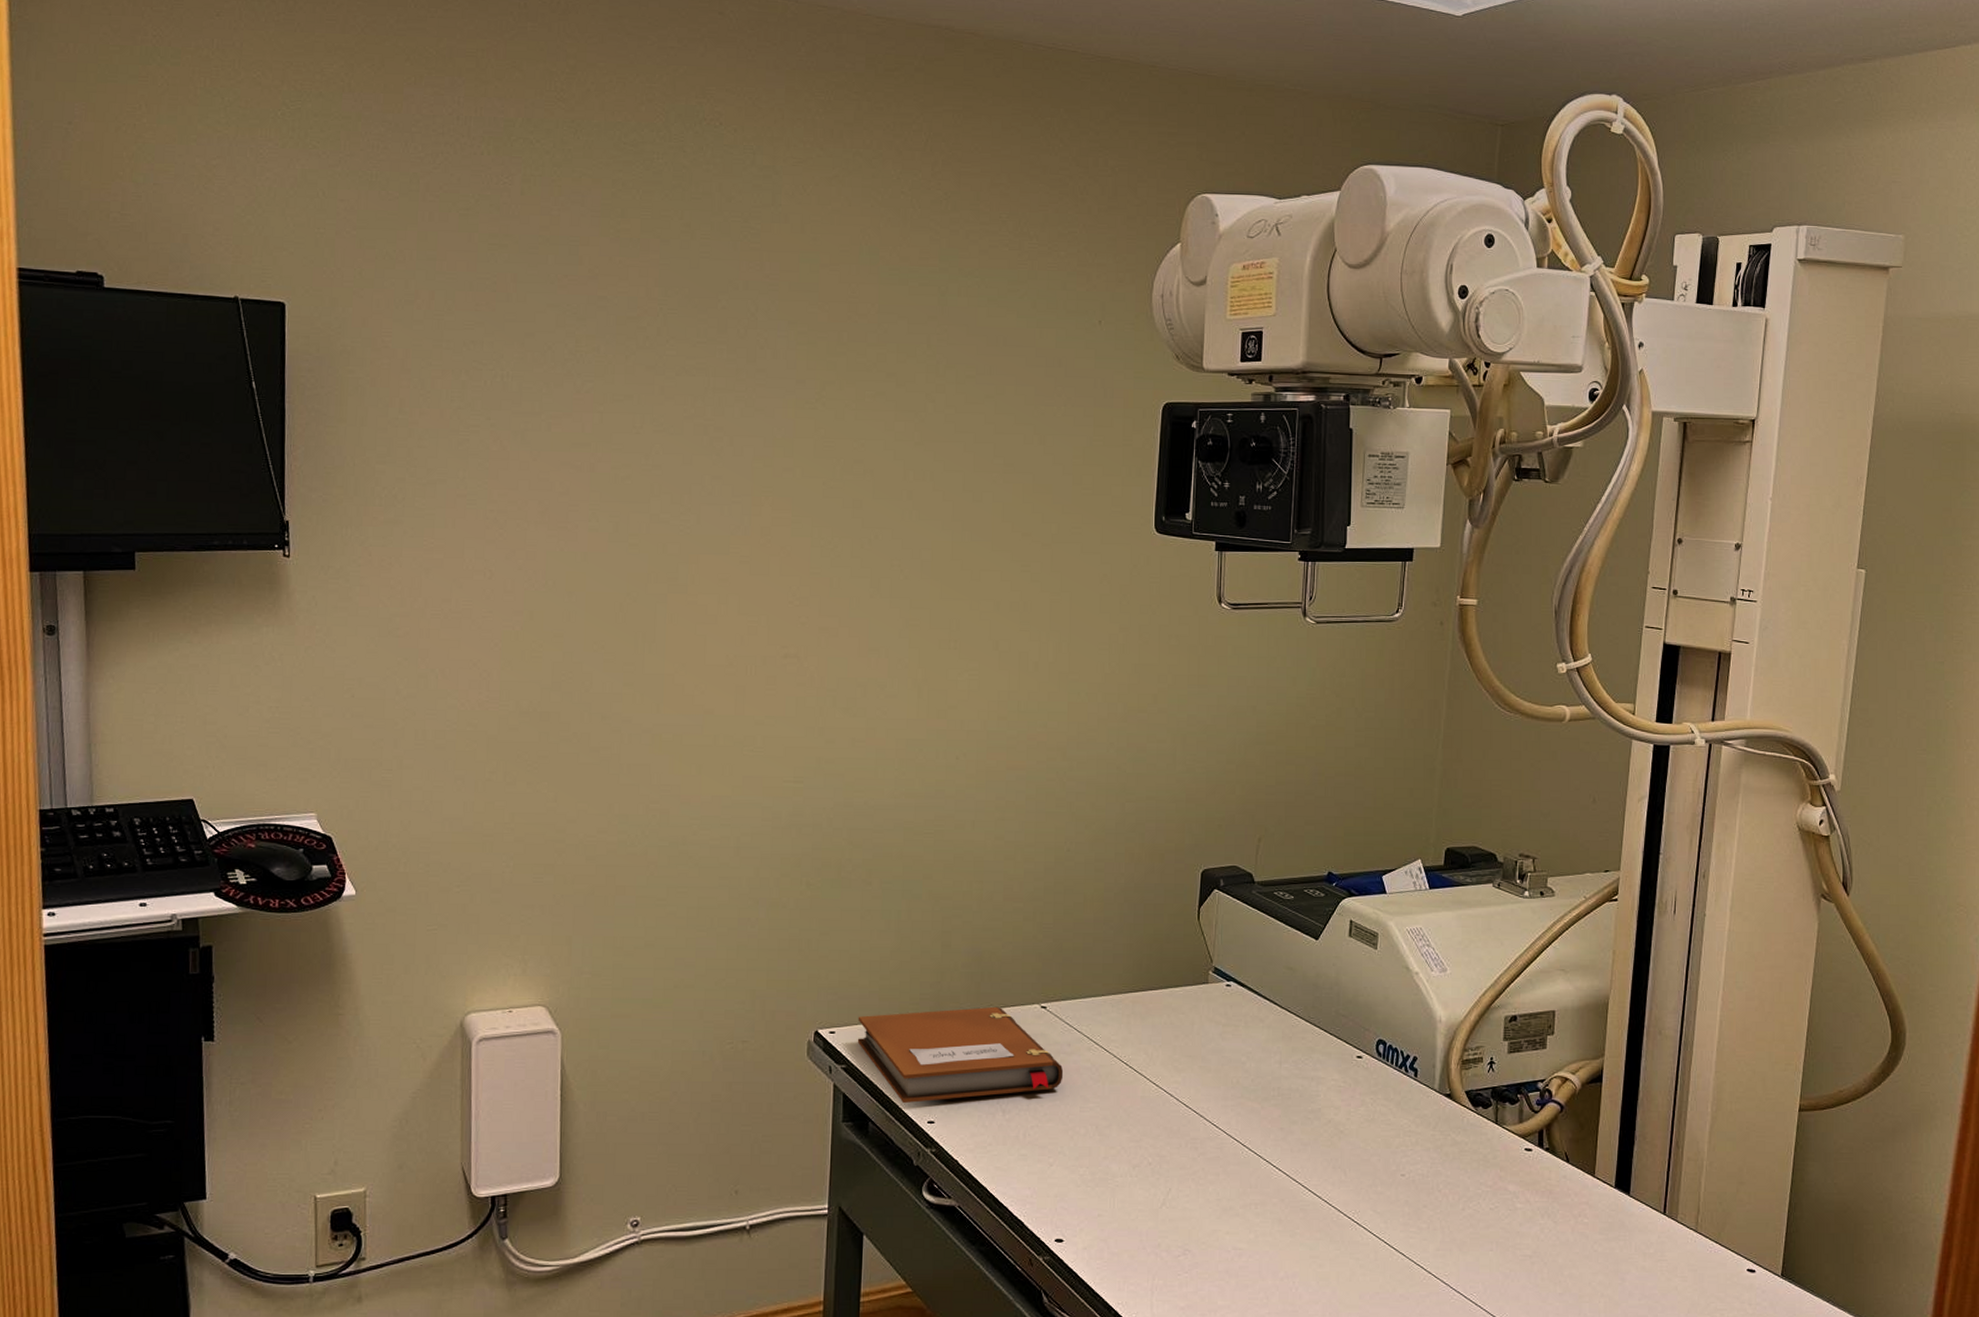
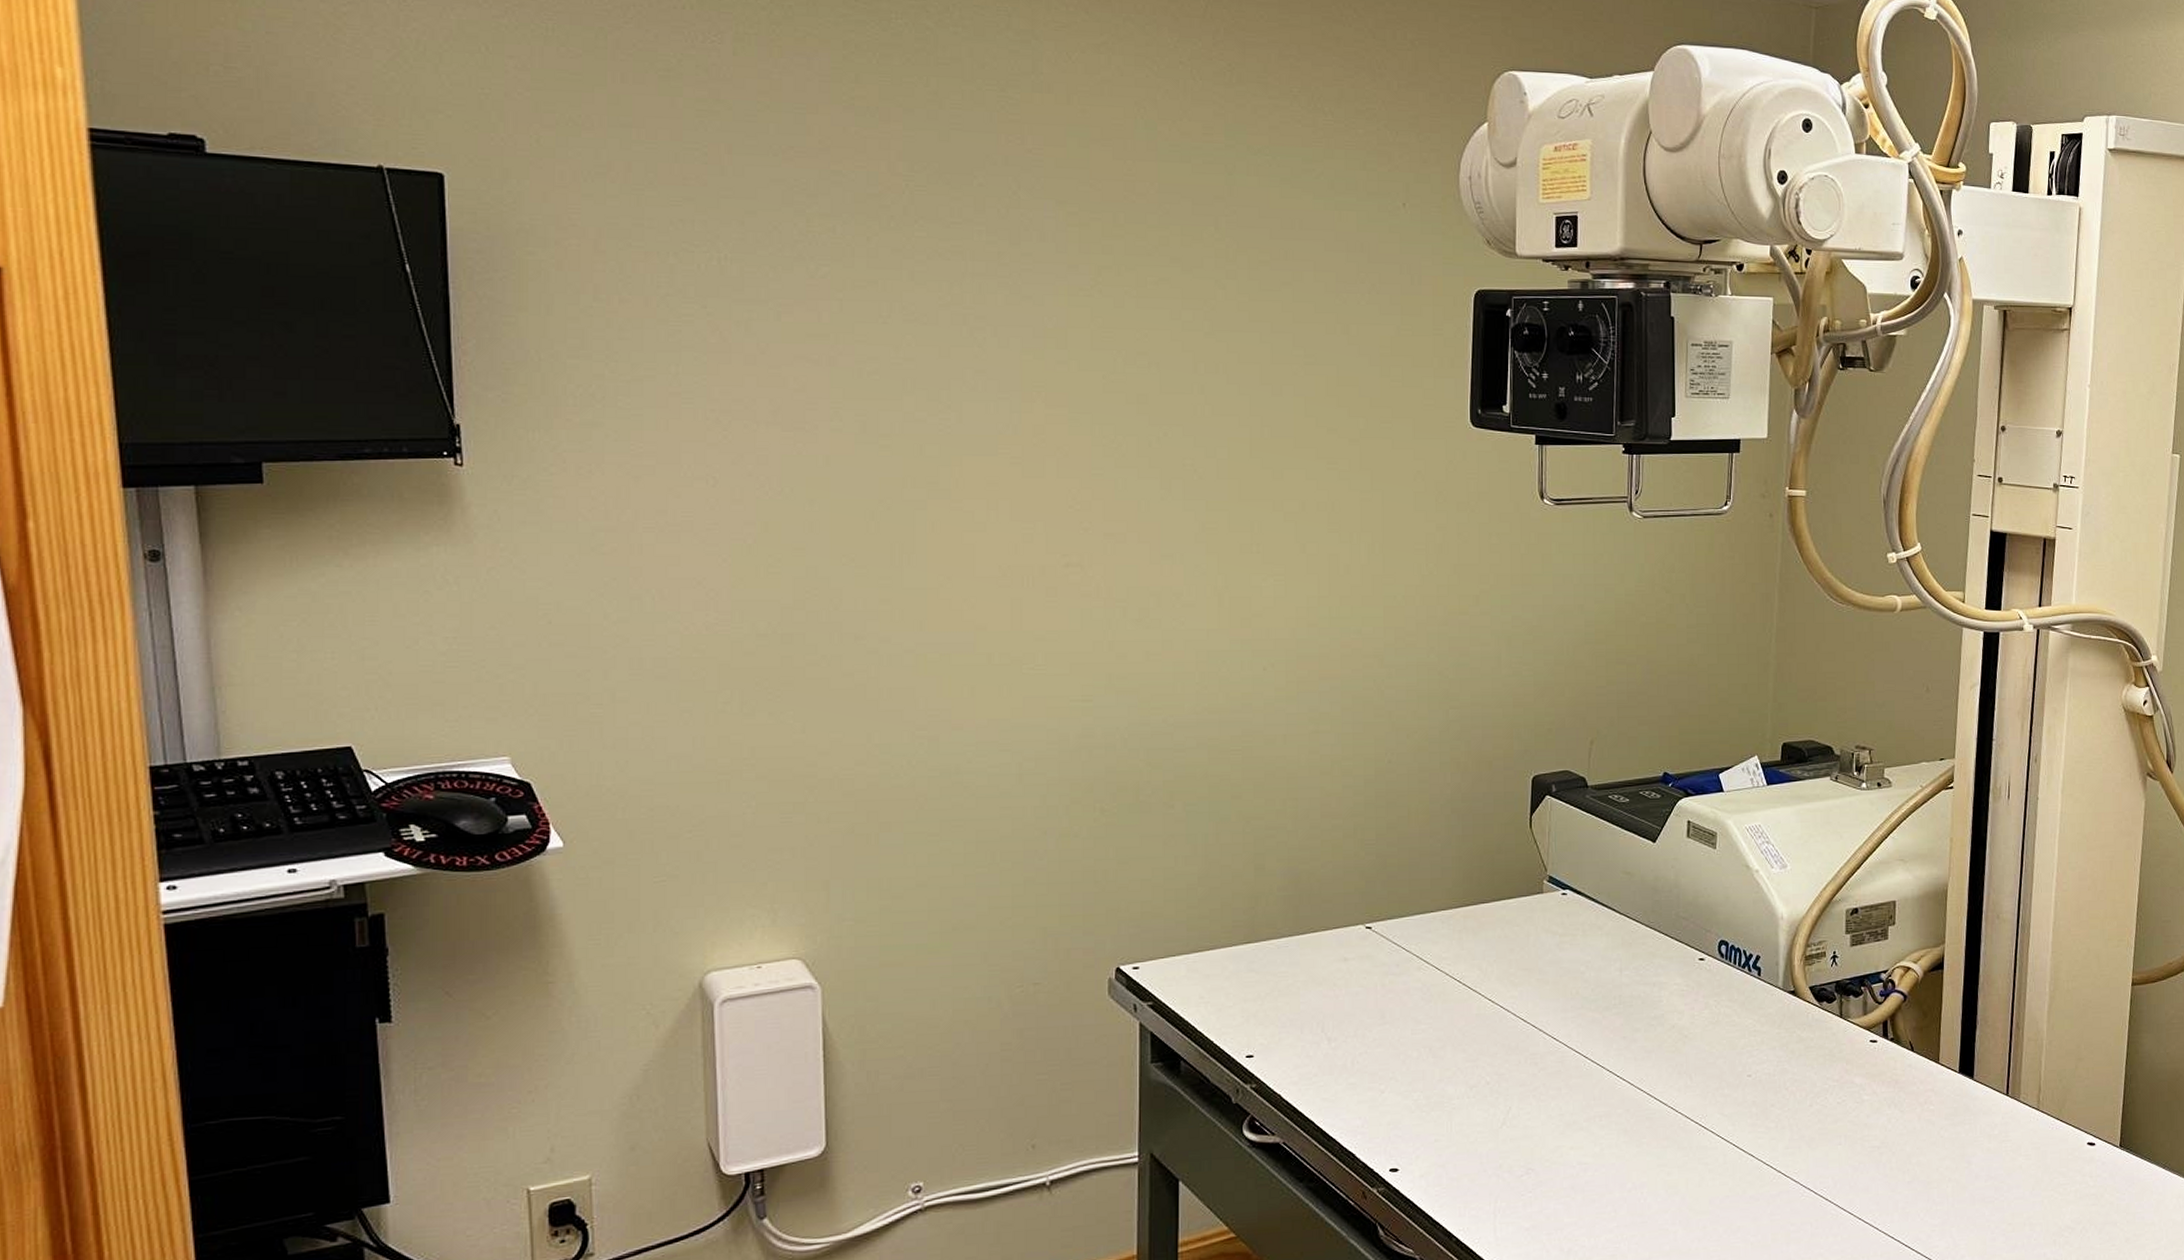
notebook: present [857,1006,1064,1104] -> none [1164,929,1393,1039]

